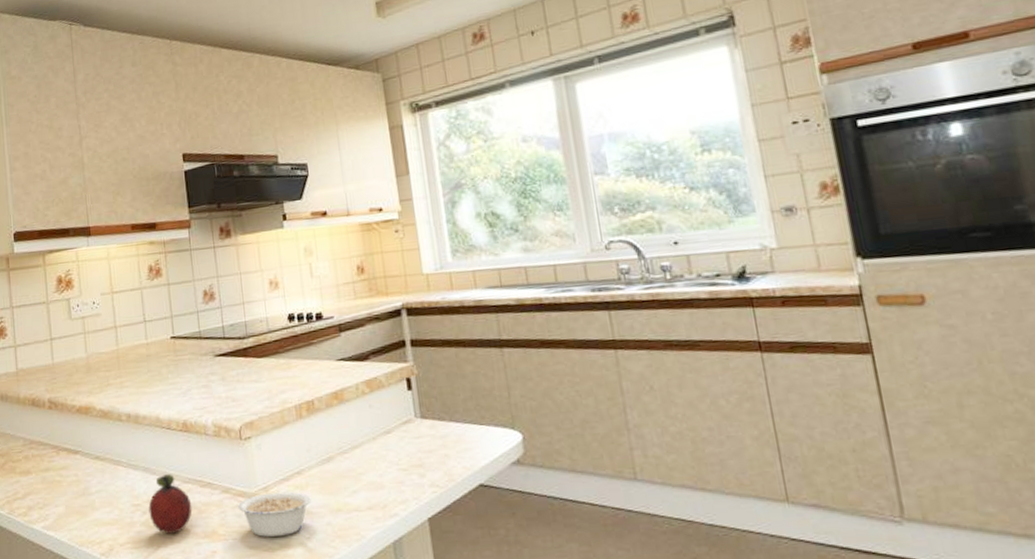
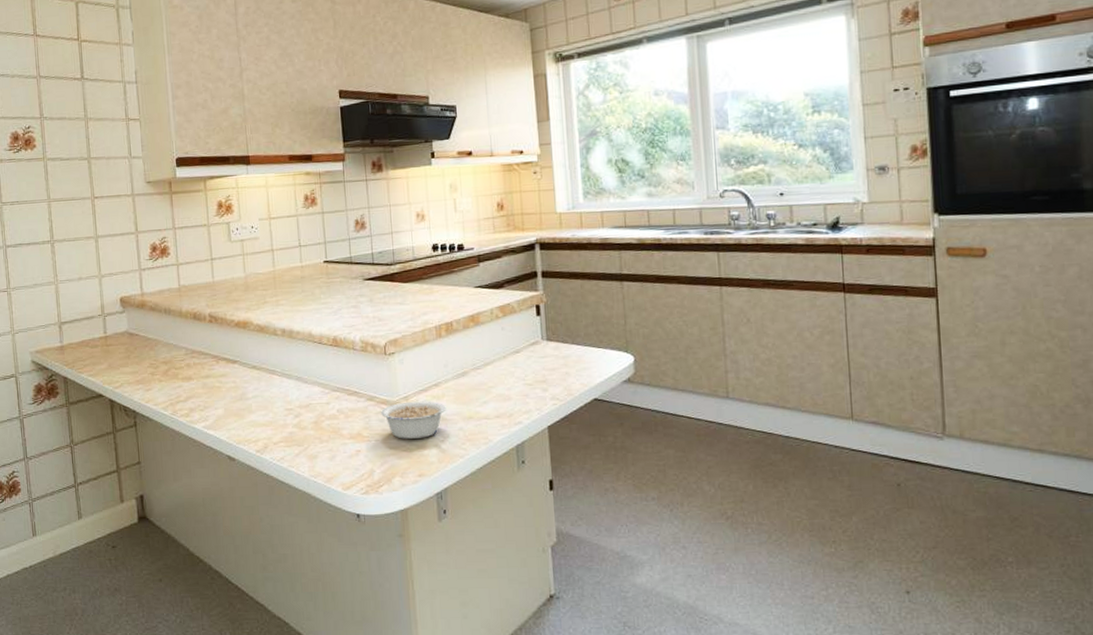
fruit: present [148,474,193,534] -> none [300,383,340,435]

